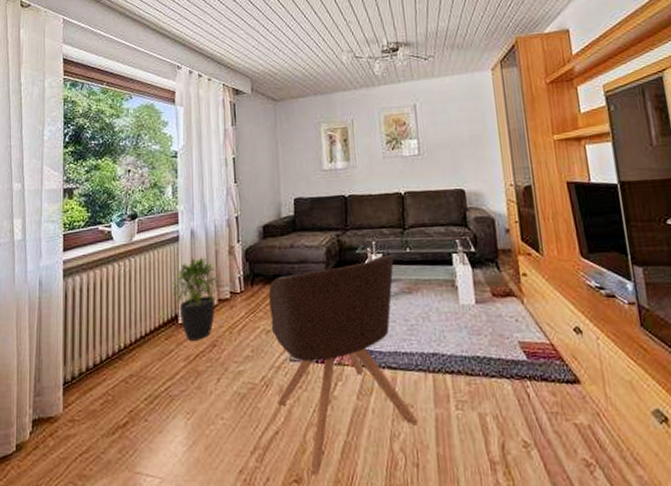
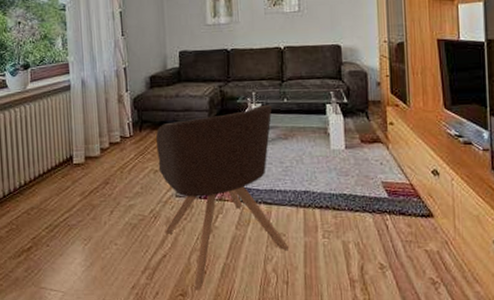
potted plant: present [169,257,223,341] -> none [63,105,113,179]

